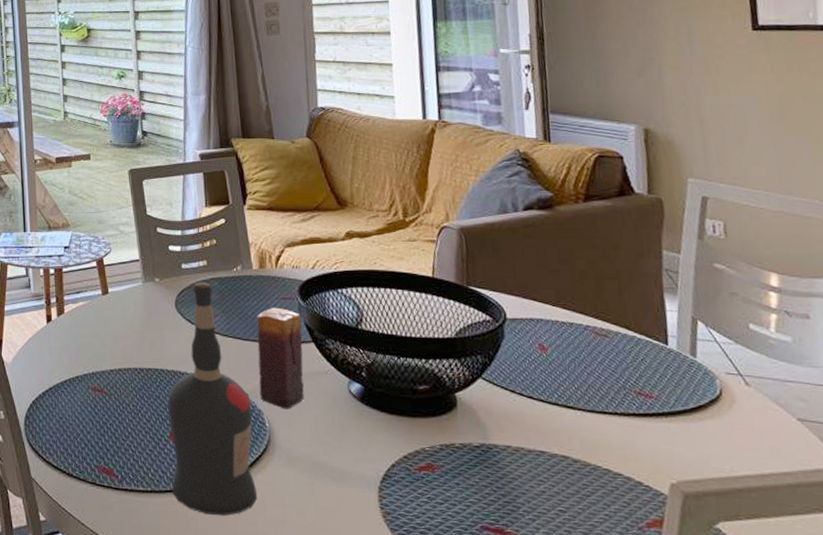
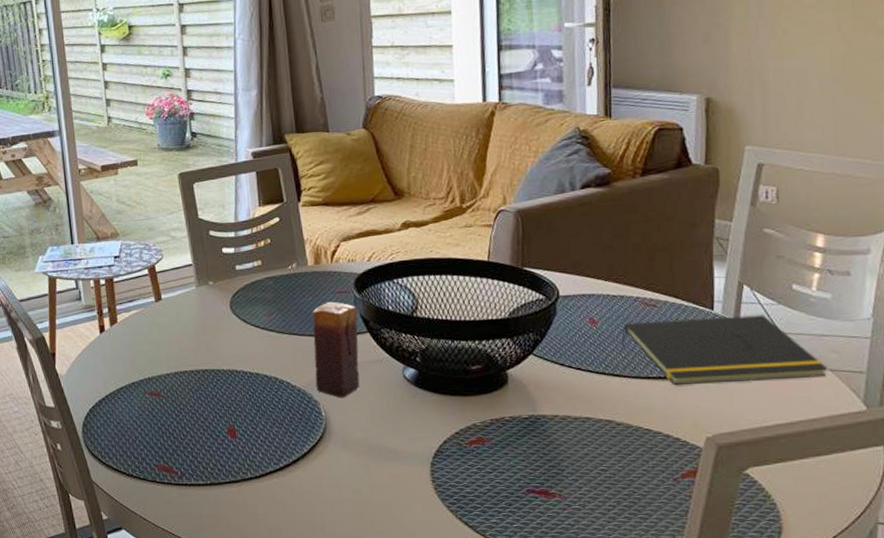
liquor bottle: present [168,282,257,516] -> none [225,282,314,501]
notepad: none [574,352,796,427] -> present [622,315,828,385]

